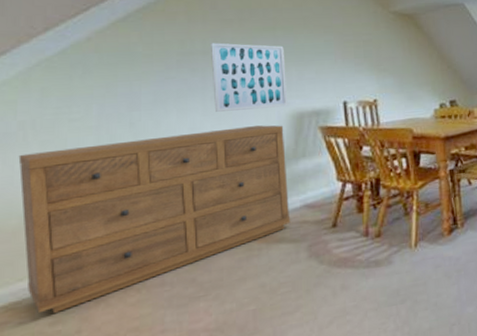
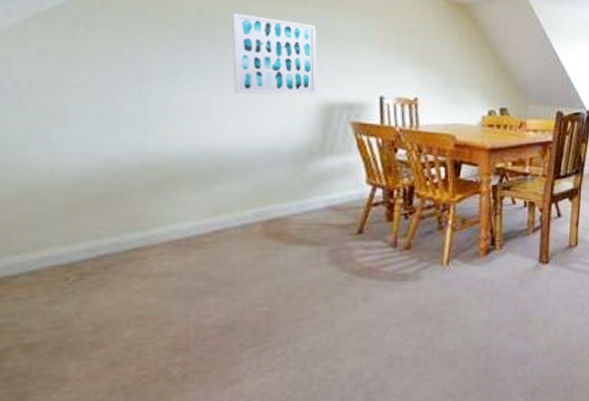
dresser: present [18,125,291,314] -> none [13,113,313,292]

